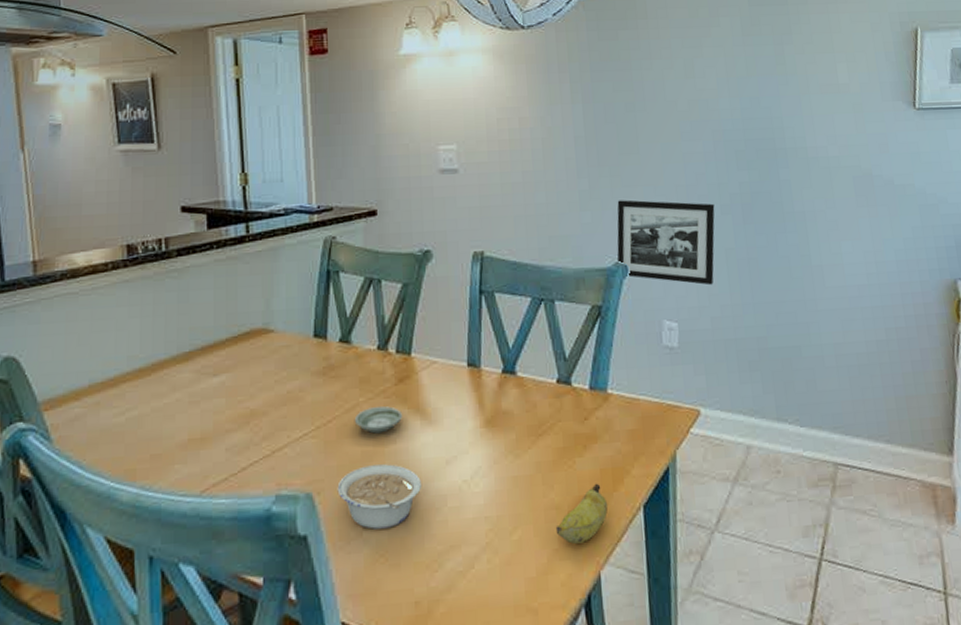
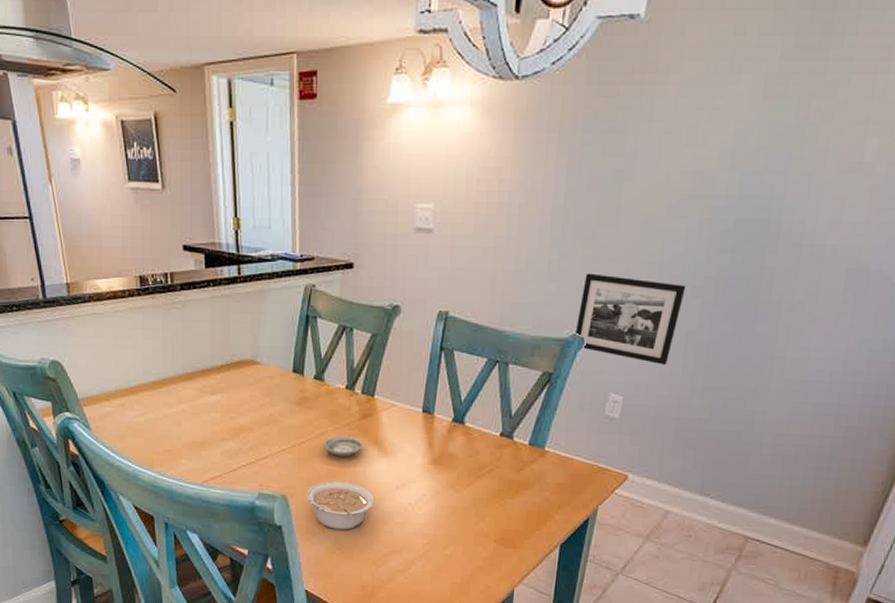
banana: present [555,483,609,544] -> none [481,521,530,565]

